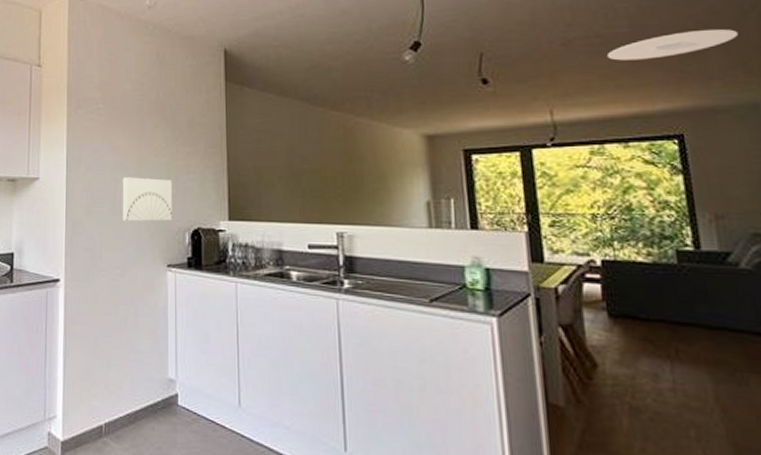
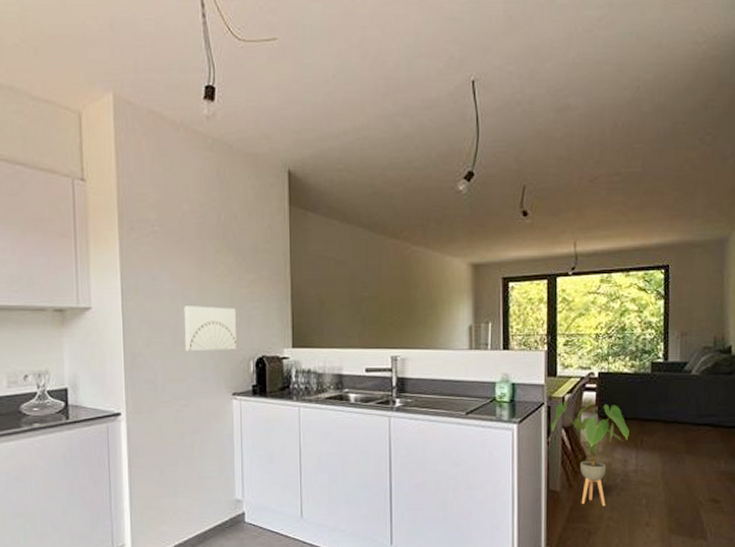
house plant: none [543,292,657,434] -> present [552,399,629,507]
ceiling light: present [606,29,738,61] -> none [622,172,718,198]

